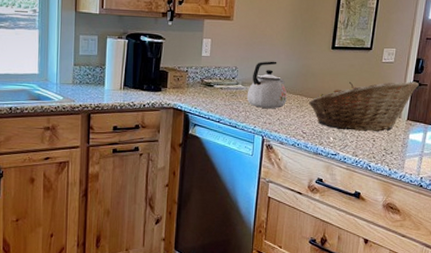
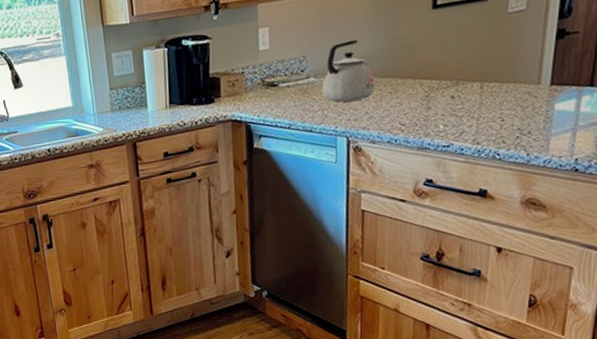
fruit basket: present [308,81,419,132] -> none [405,30,566,114]

